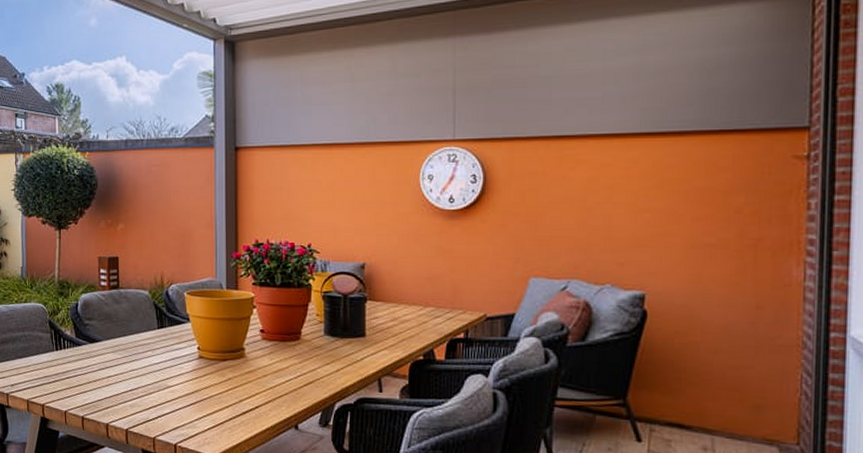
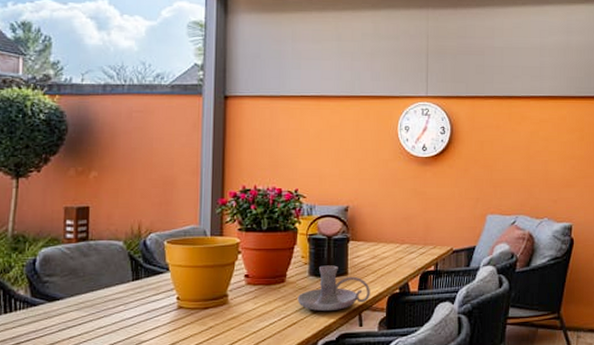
candle holder: none [313,325,390,374] -> present [297,265,370,312]

